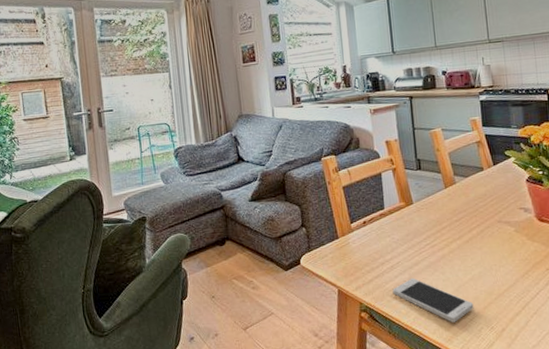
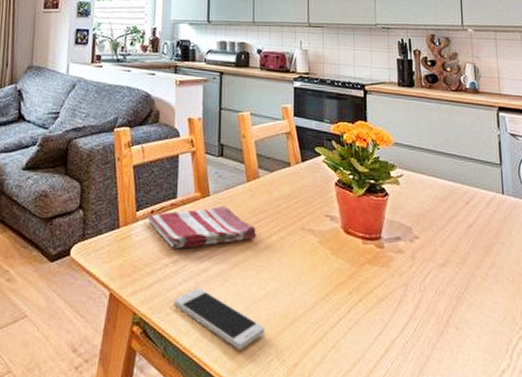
dish towel: none [361,210,458,250] -> present [148,205,256,249]

